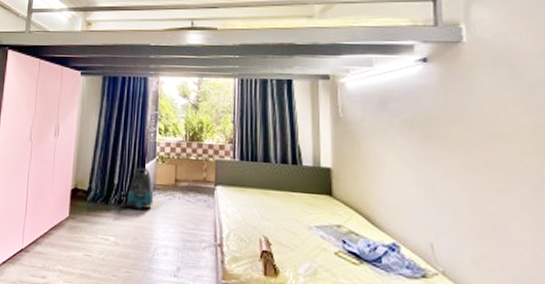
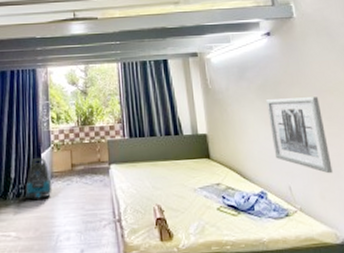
wall art: none [412,138,495,238] -> present [266,97,333,174]

